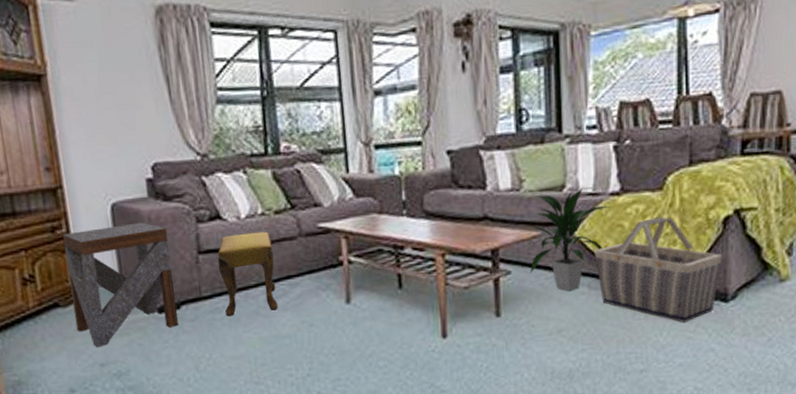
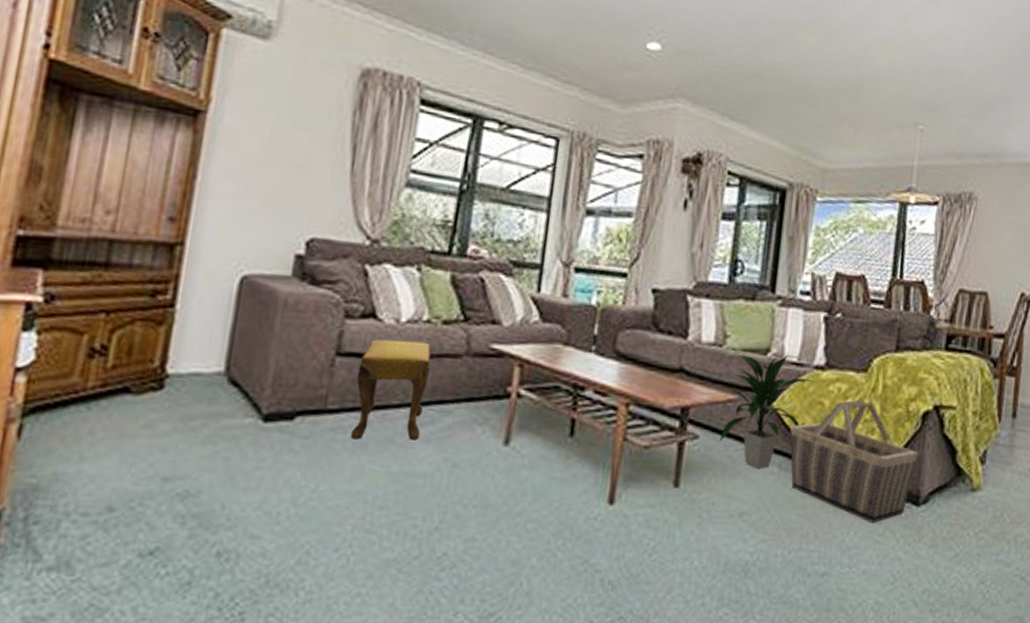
side table: present [62,222,178,348] -> none [144,301,305,455]

